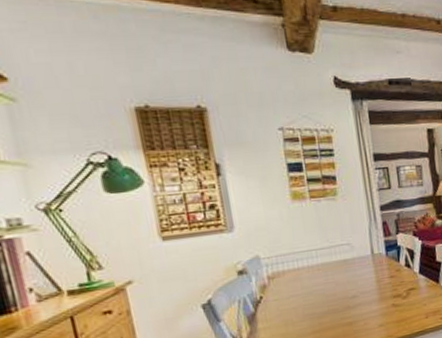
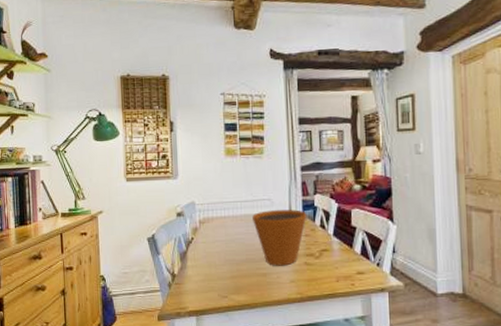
flower pot: none [331,251,391,313] -> present [252,210,307,266]

